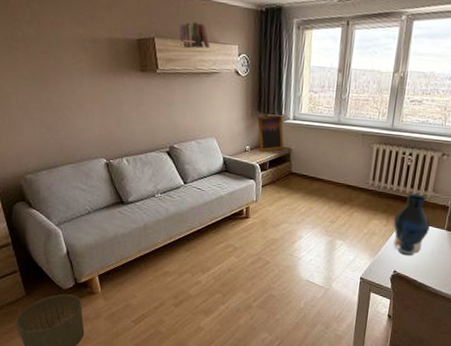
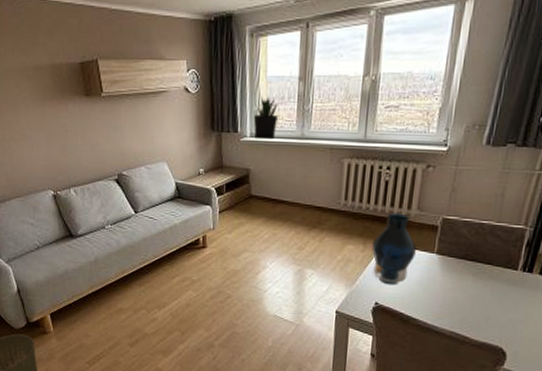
books: present [179,22,211,49] -> none [123,39,157,68]
picture frame: present [257,115,284,152] -> none [211,133,242,174]
planter: none [296,82,319,124] -> present [253,95,279,140]

